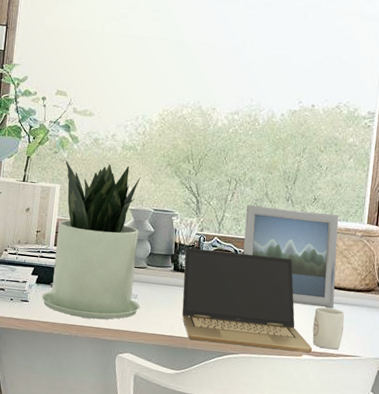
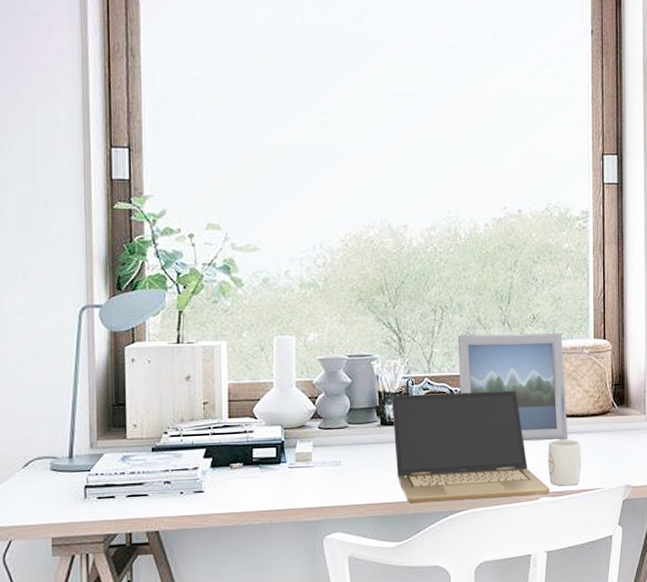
planter: present [41,160,141,320] -> none [220,307,346,500]

